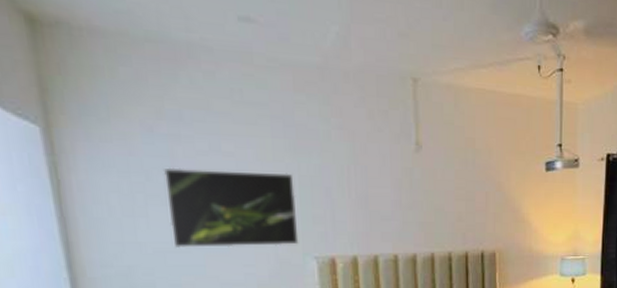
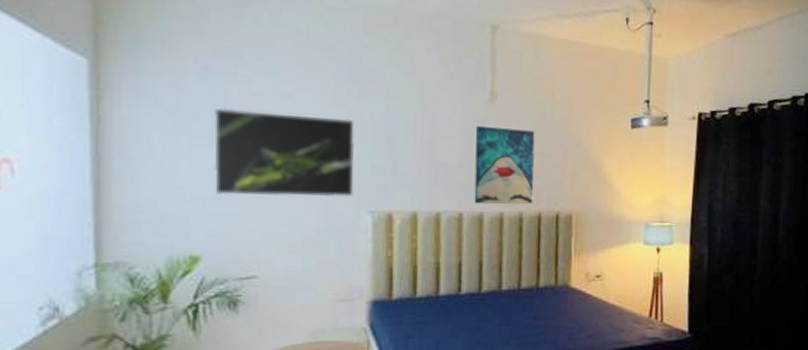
wall art: none [404,174,460,246] -> present [474,125,535,205]

